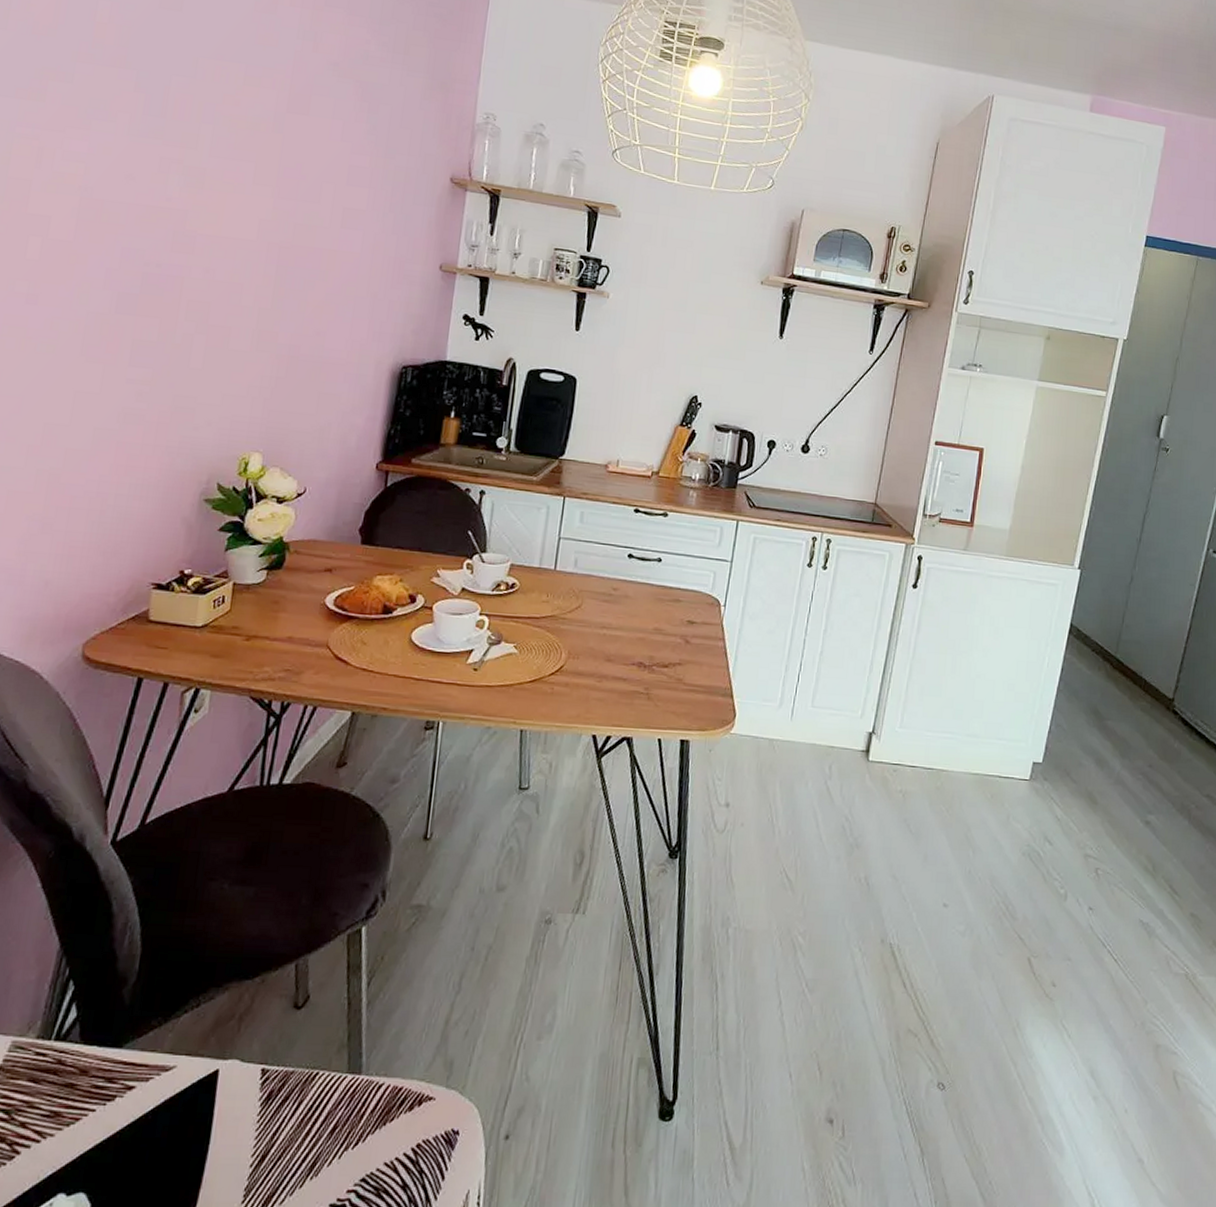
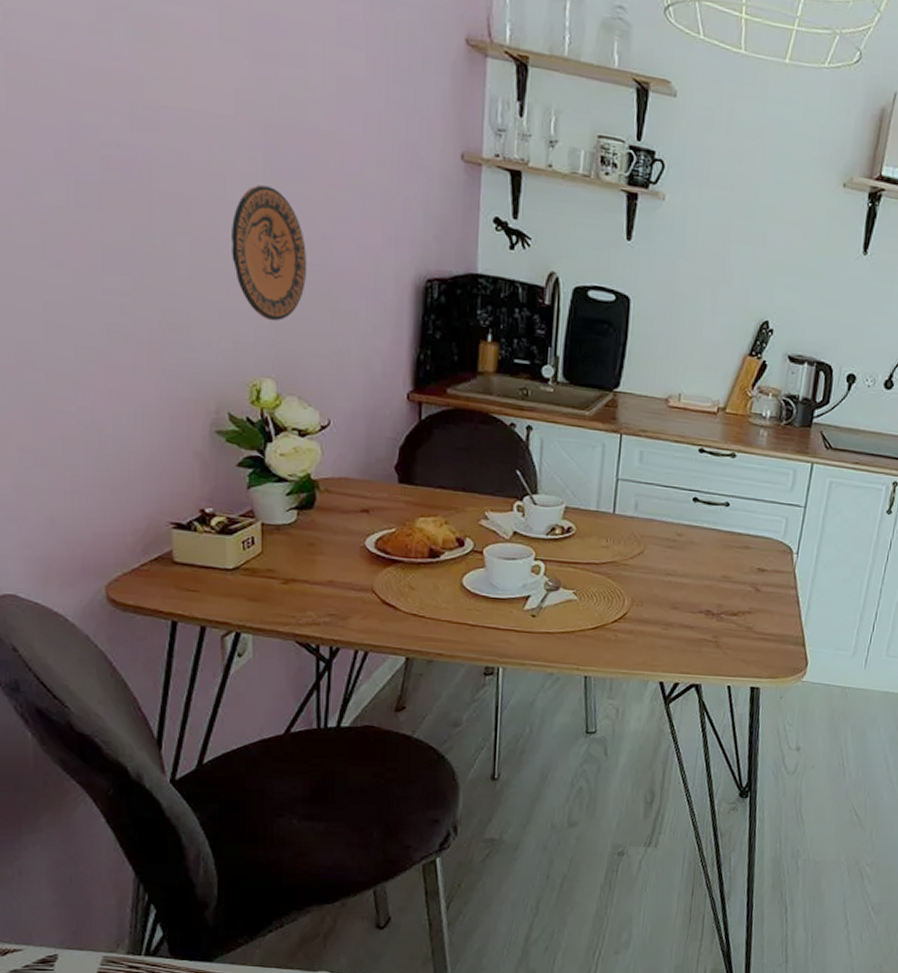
decorative plate: none [239,293,303,404] -> present [232,185,306,322]

